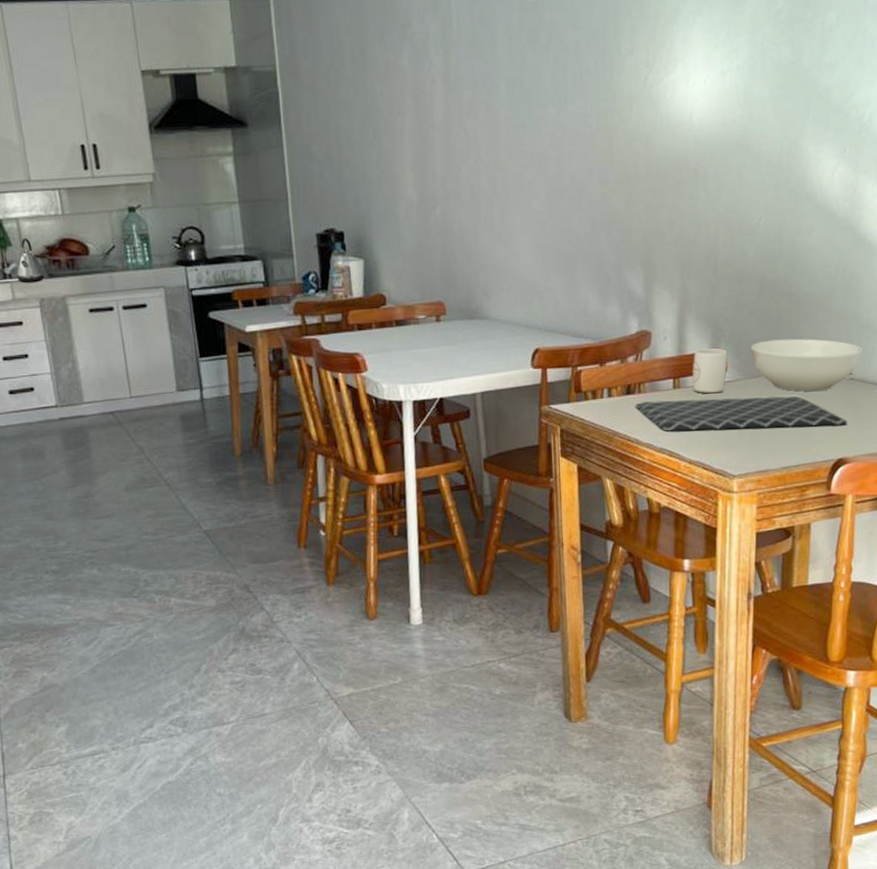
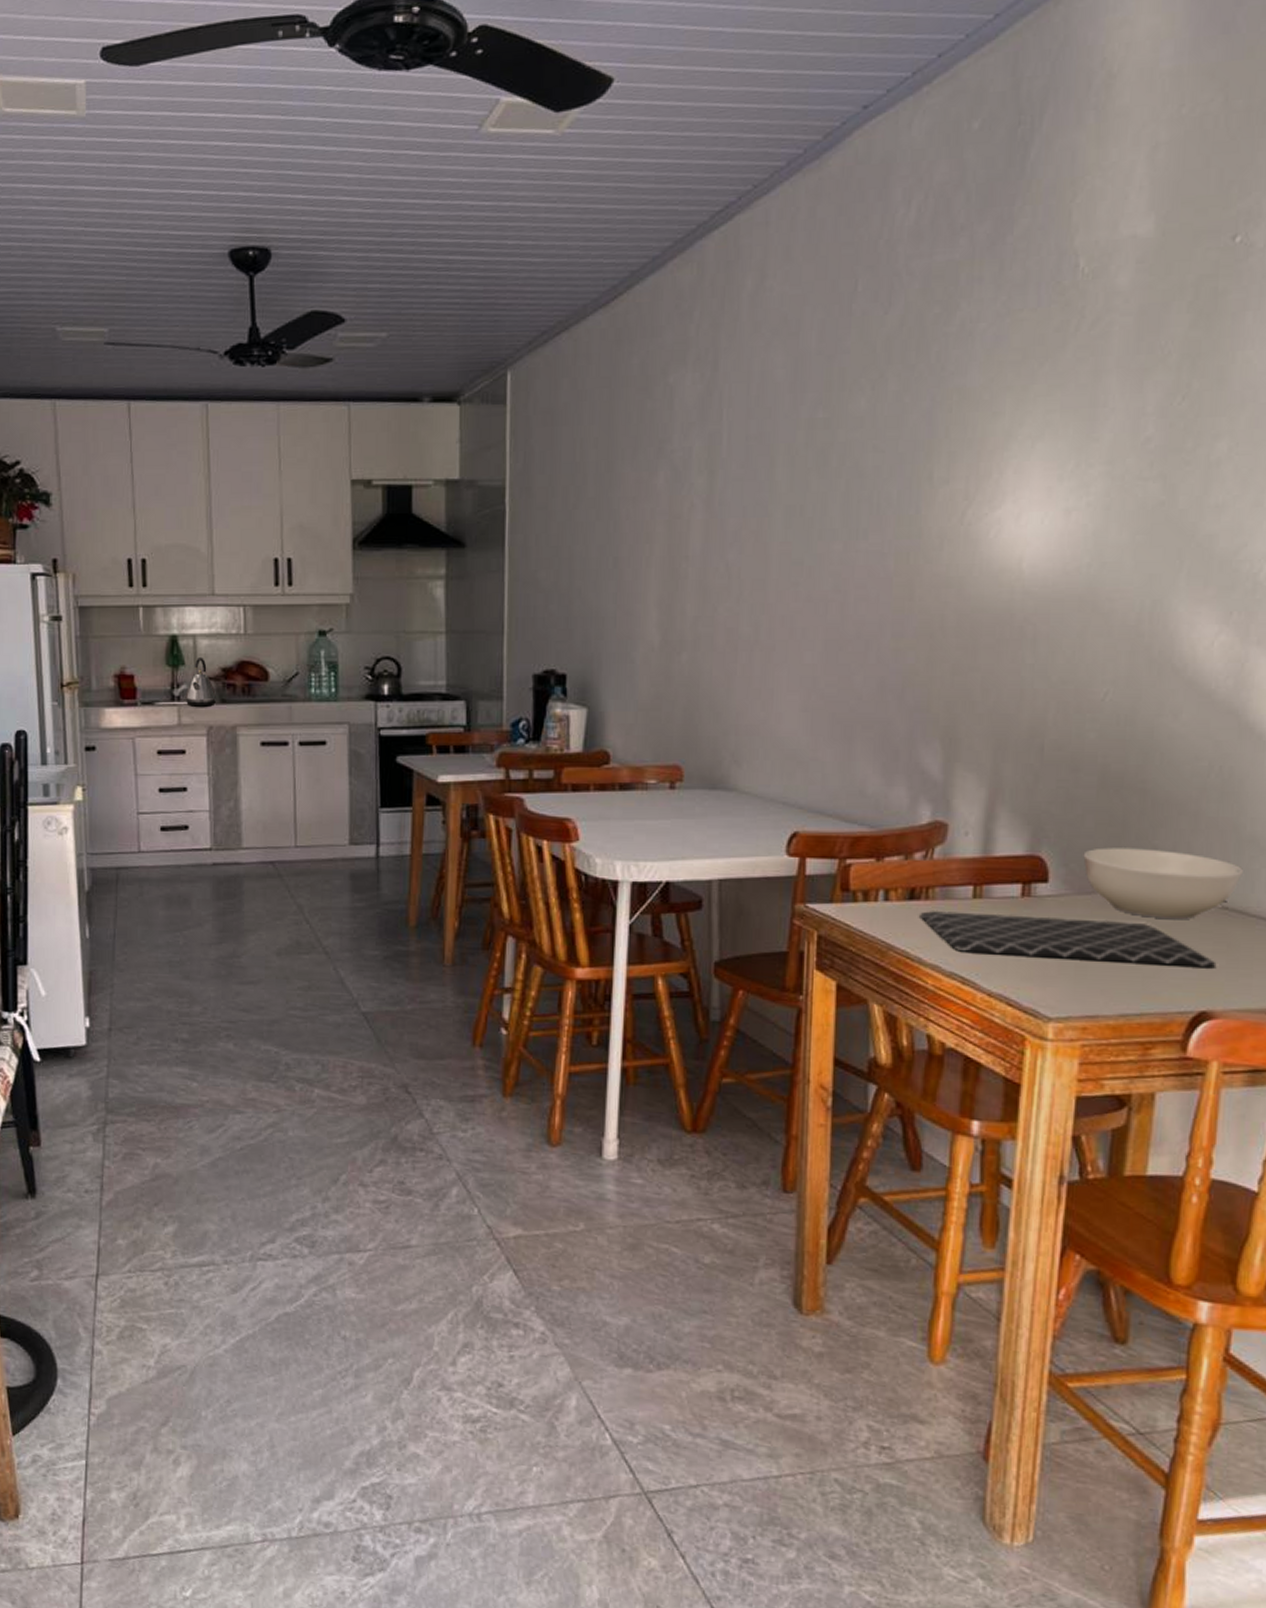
mug: present [692,348,728,394] -> none [999,850,1051,910]

